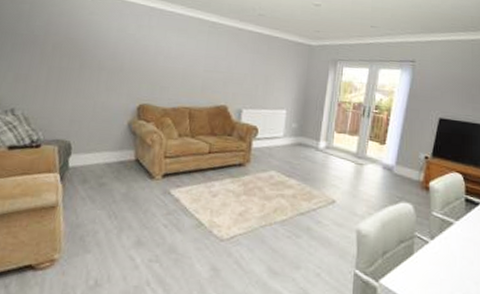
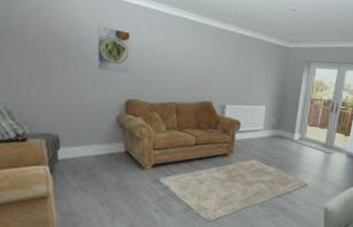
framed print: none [111,29,145,78] -> present [96,25,131,74]

